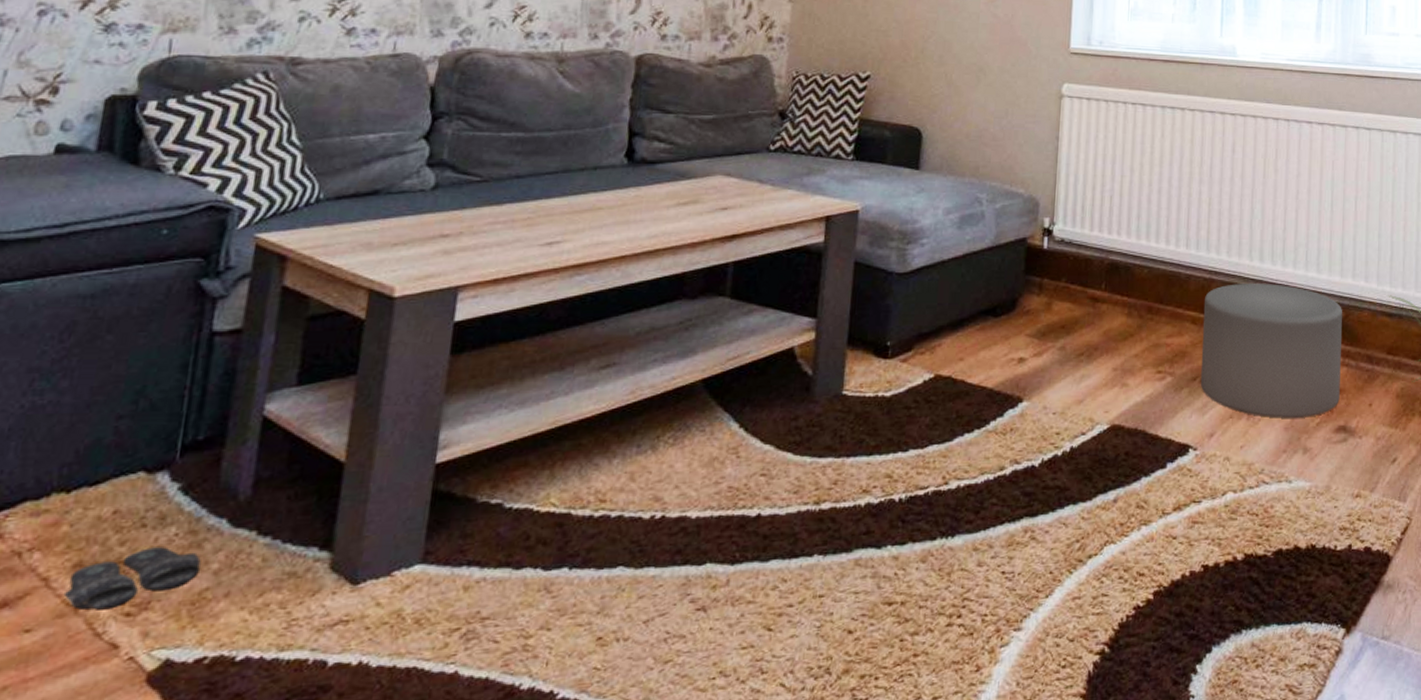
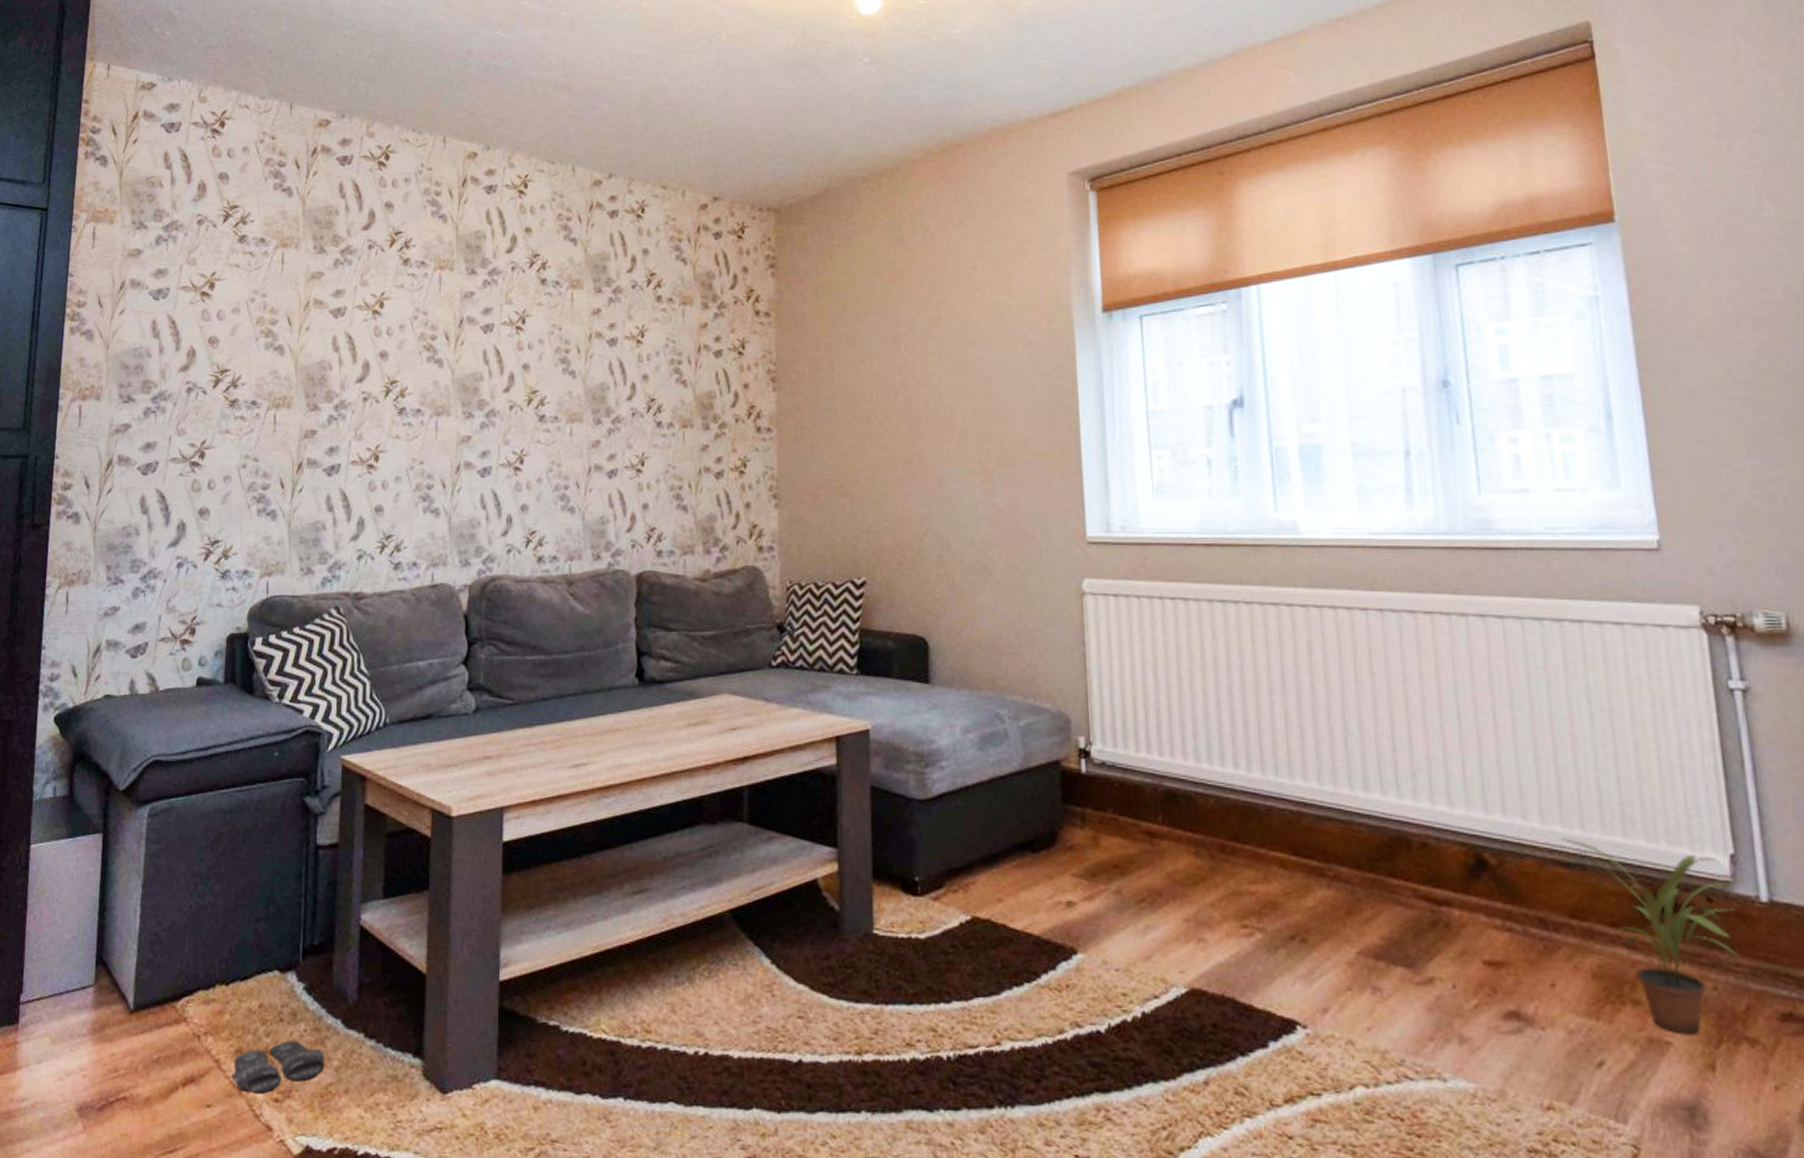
pouf: present [1200,284,1342,419] -> none [1293,818,1505,997]

